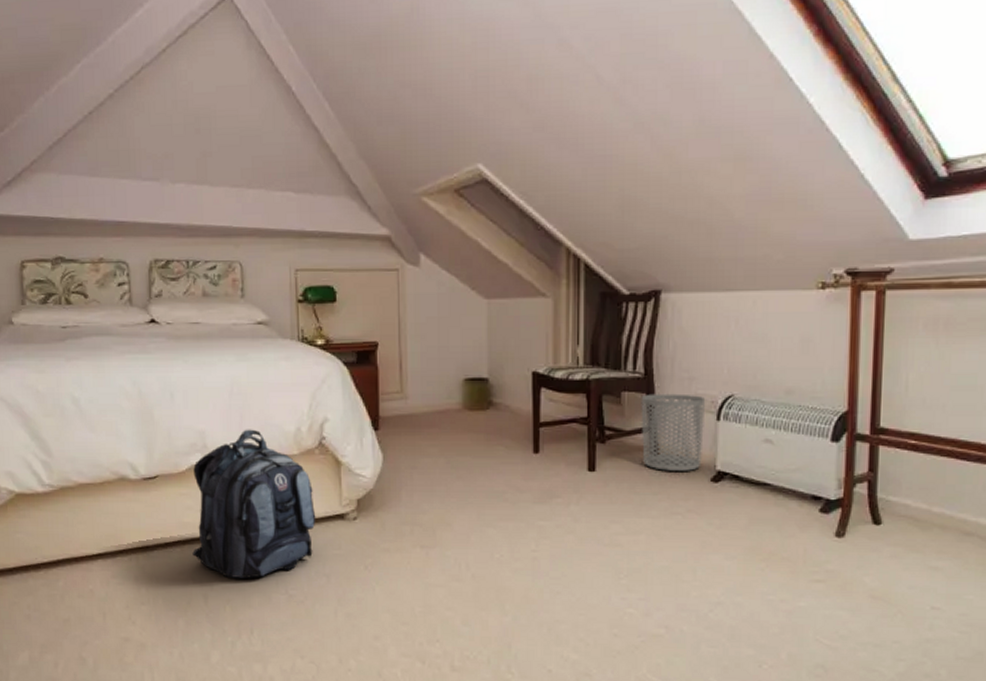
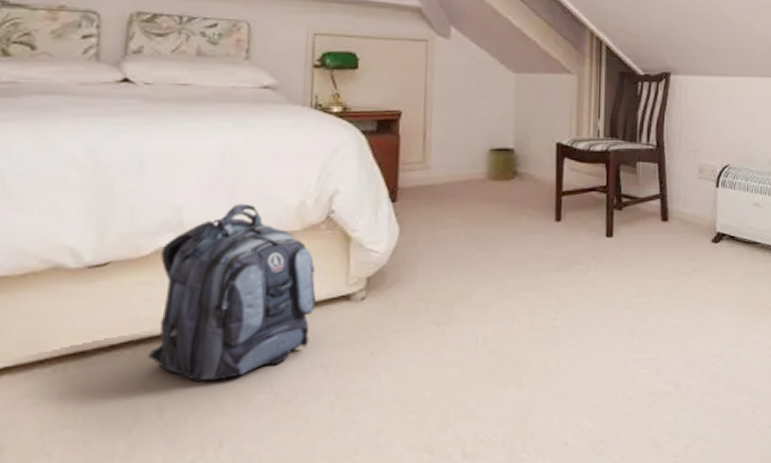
waste bin: present [641,393,706,471] -> none [653,164,707,234]

